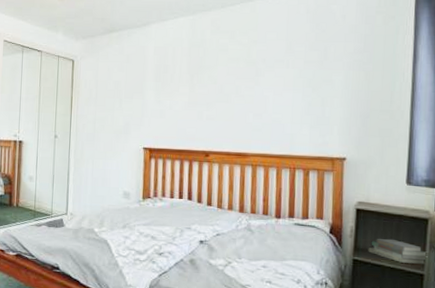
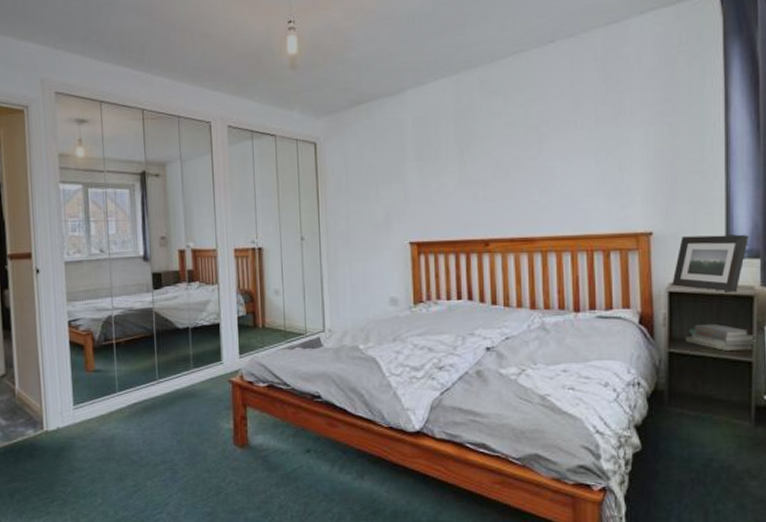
picture frame: none [359,164,427,214] -> present [672,234,748,292]

